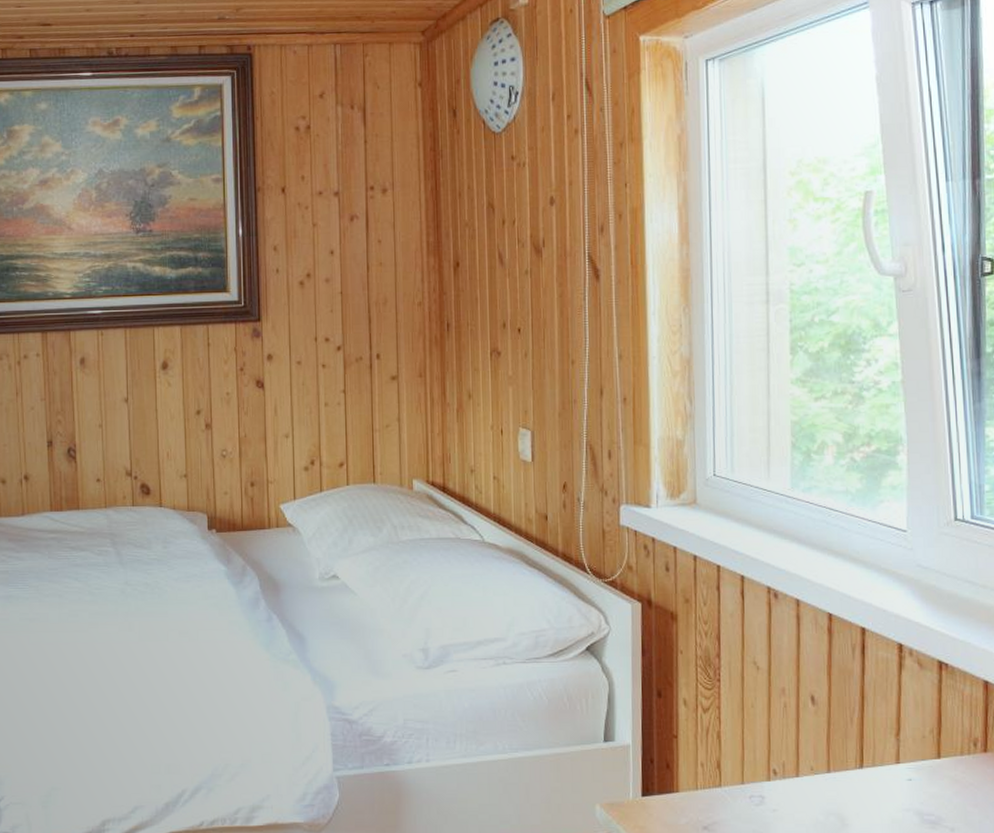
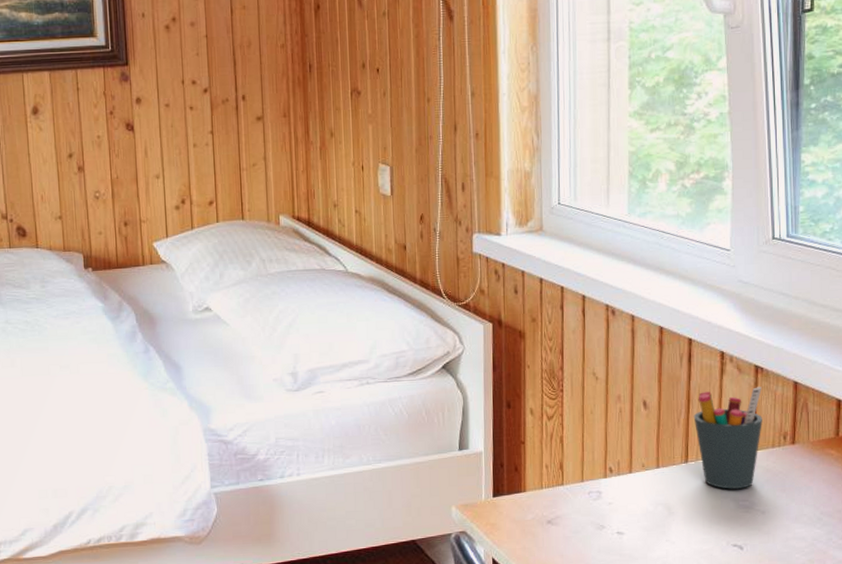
pen holder: none [868,685,949,801] -> present [693,387,762,489]

